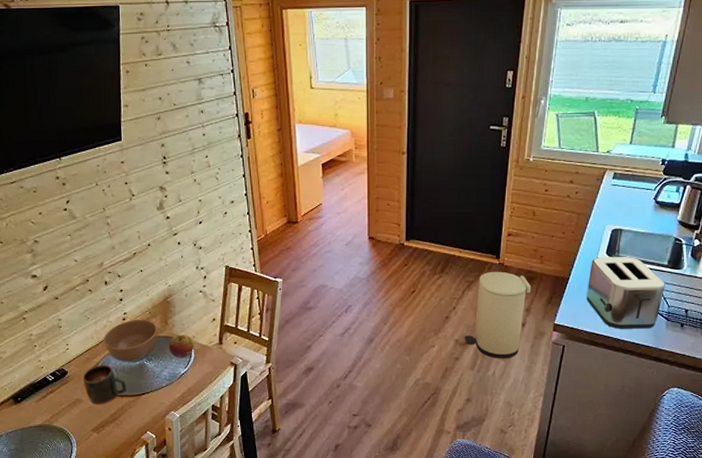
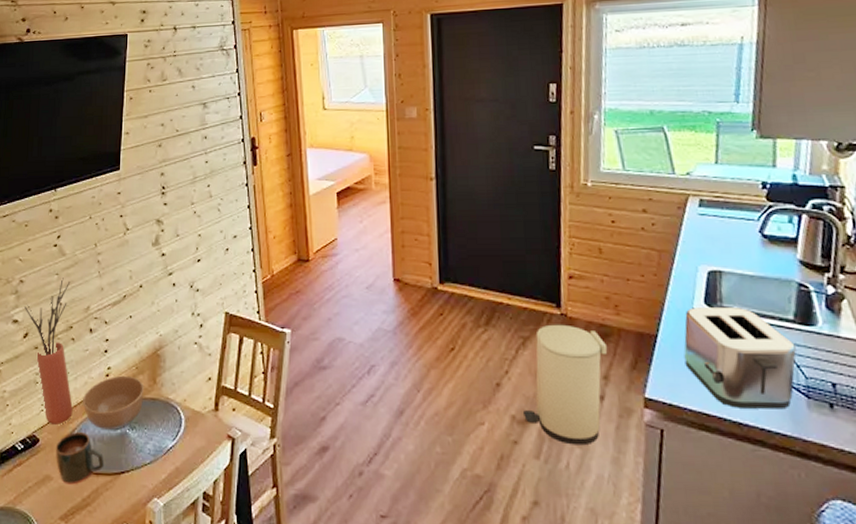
vase: none [42,238,96,361] -> present [25,278,73,426]
fruit: present [169,334,194,358] -> none [155,396,185,427]

